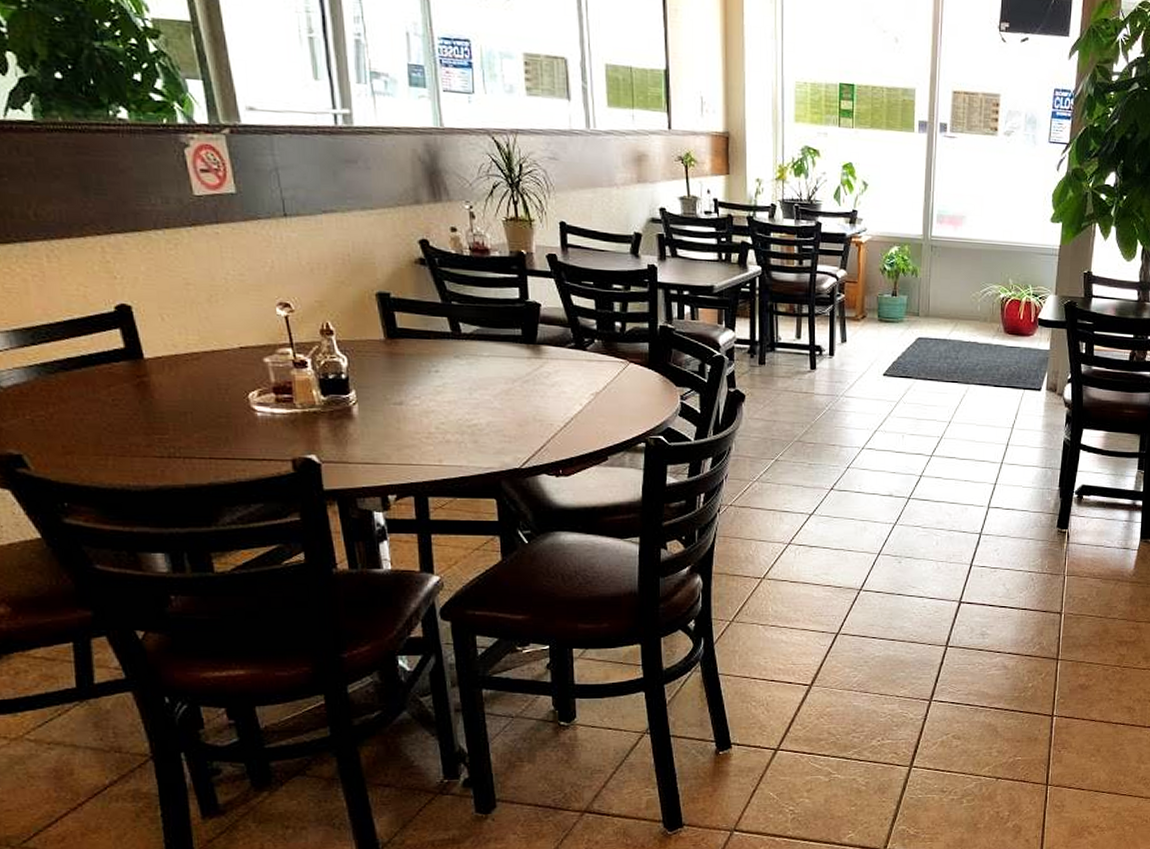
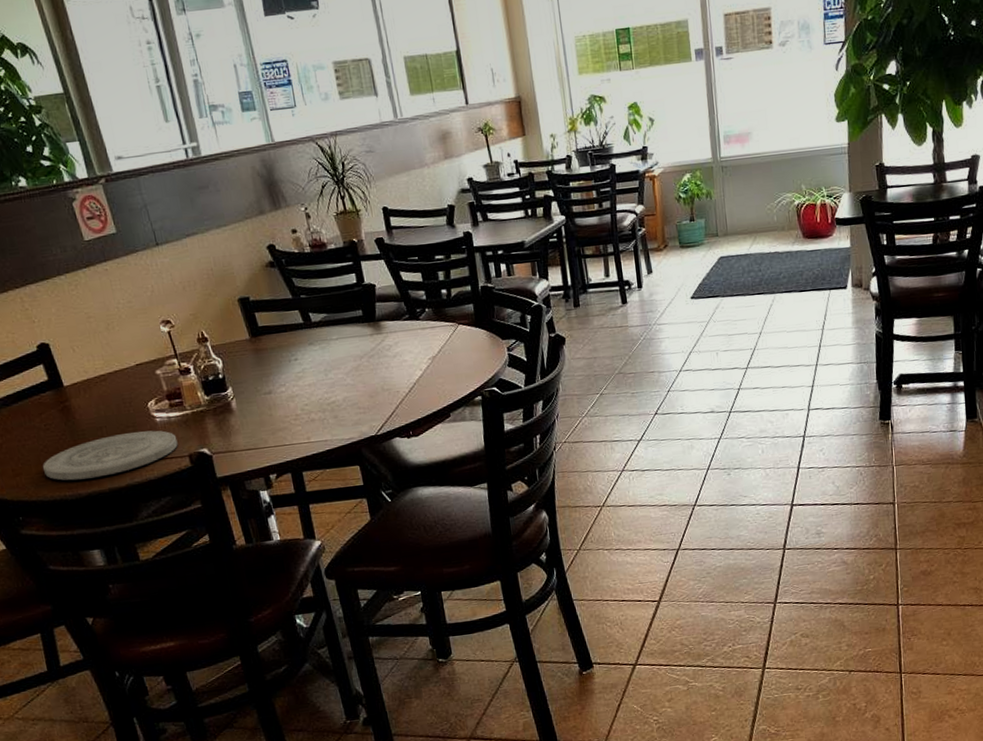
plate: none [102,424,280,470] -> present [42,430,178,481]

